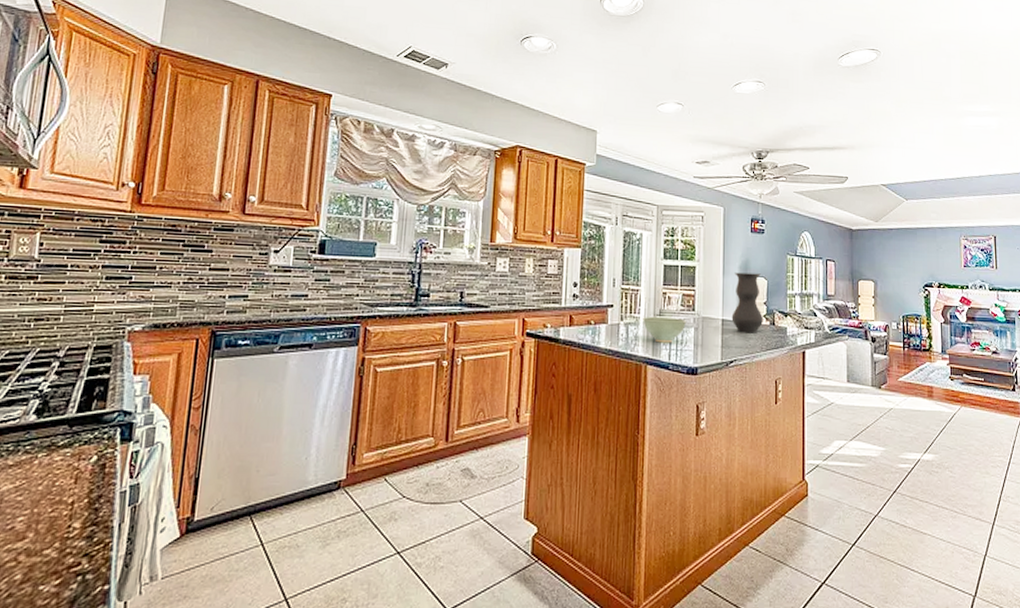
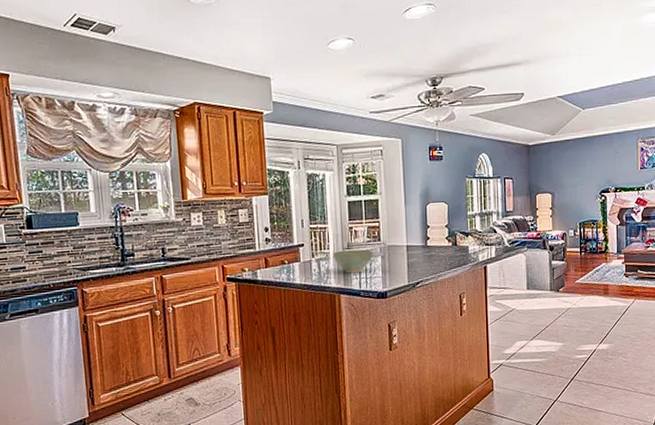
vase: present [731,272,764,333] -> none [415,199,447,256]

